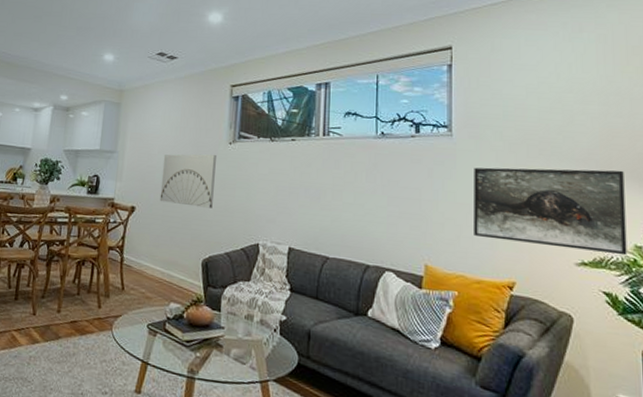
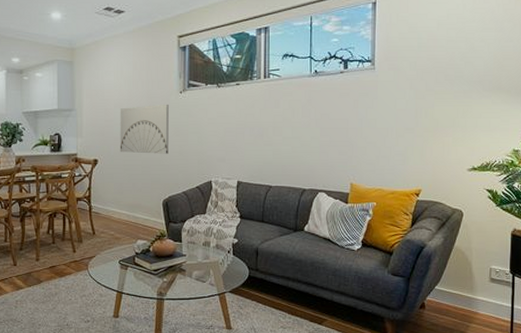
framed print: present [474,167,627,256] -> none [390,88,510,159]

